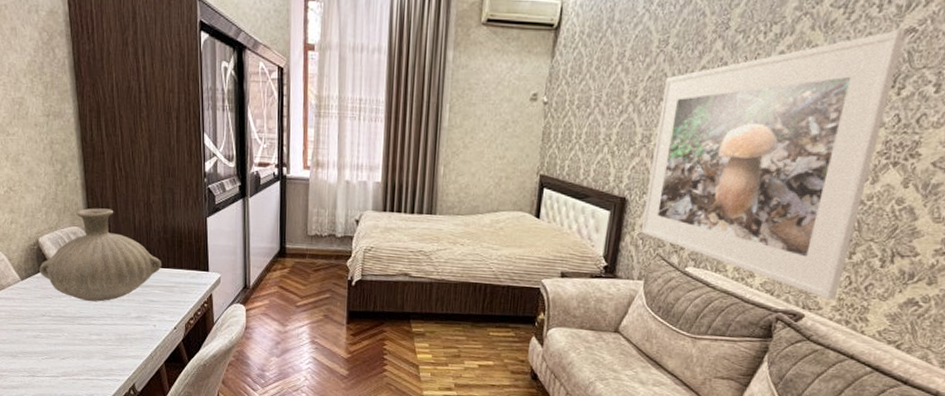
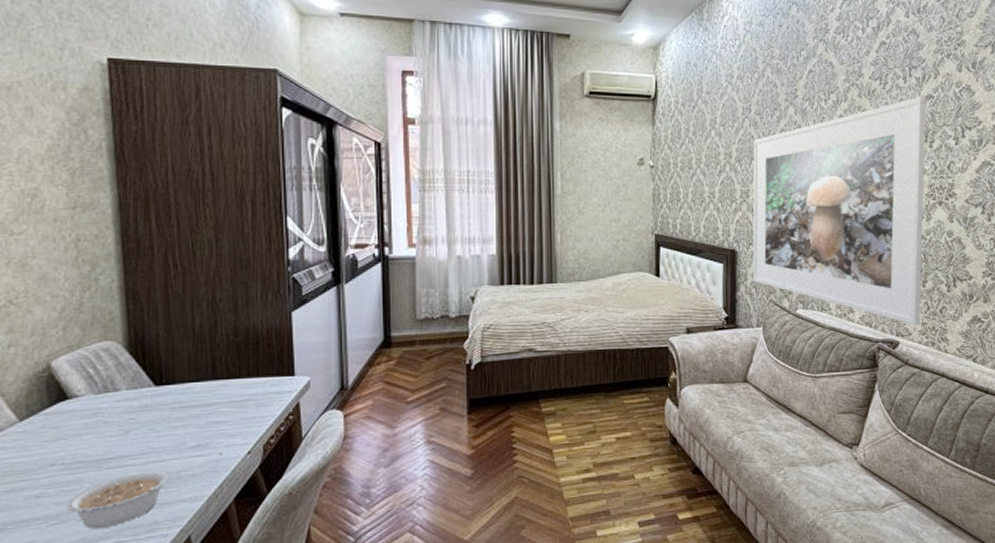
vase: present [39,208,162,302] -> none [50,314,232,436]
legume: none [53,330,119,367] -> present [66,471,169,530]

